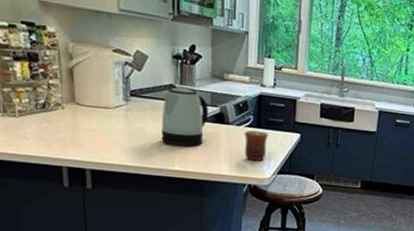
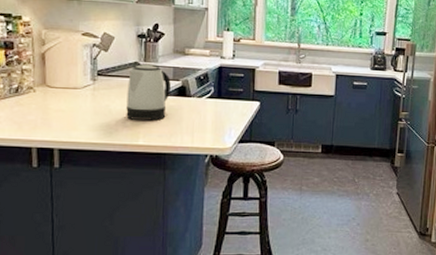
mug: present [243,130,268,161] -> none [205,101,229,131]

